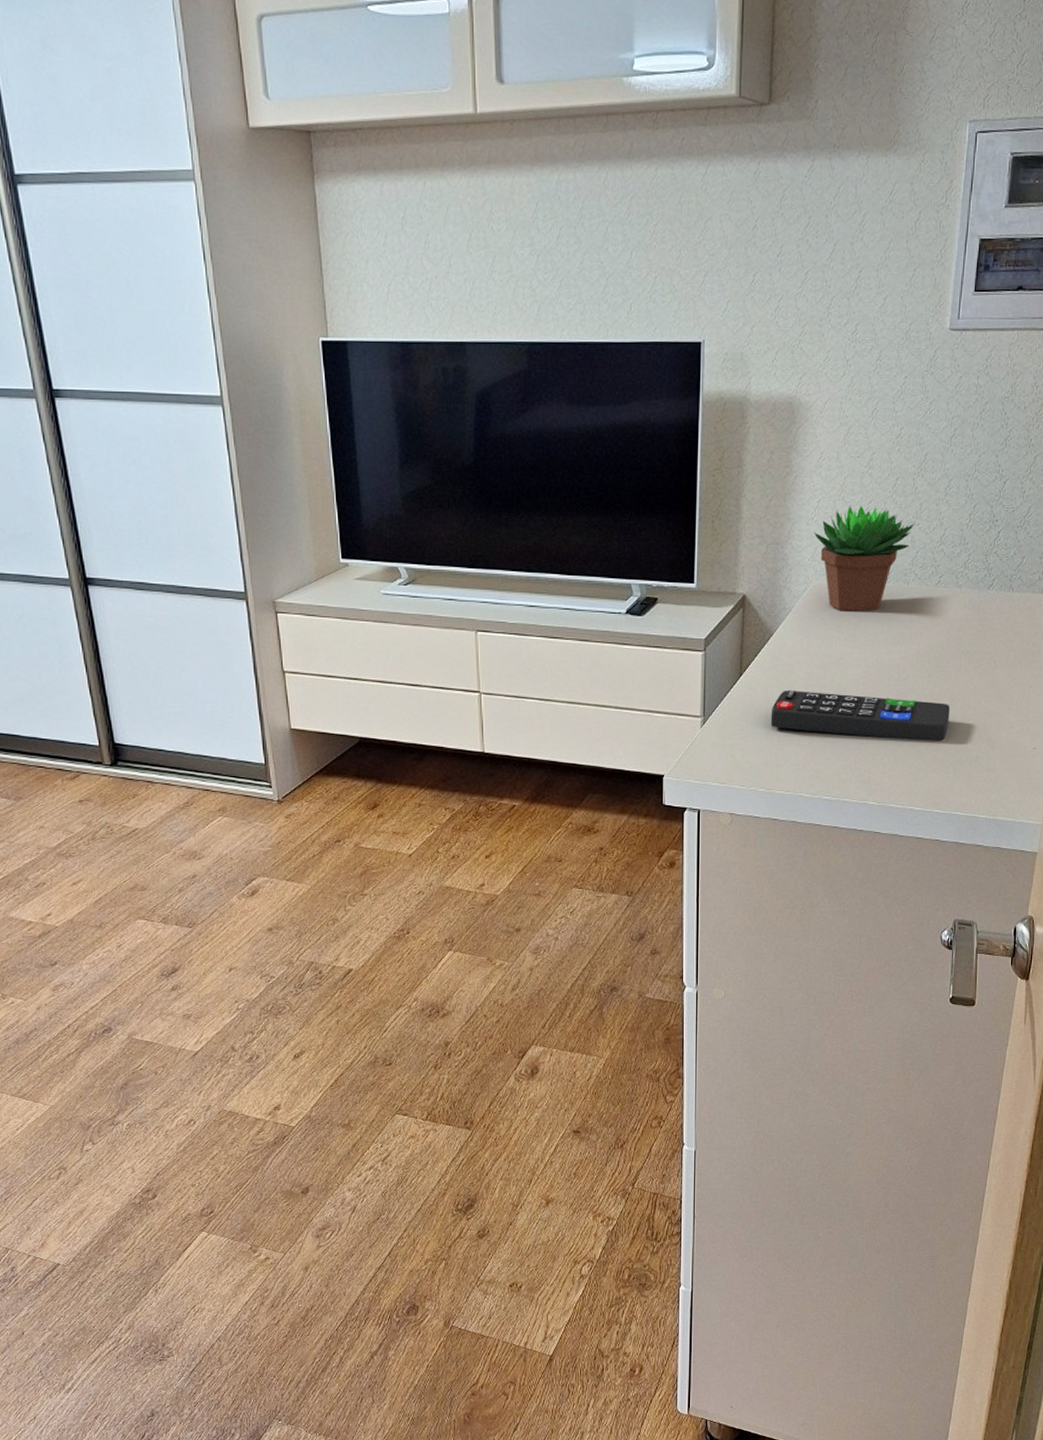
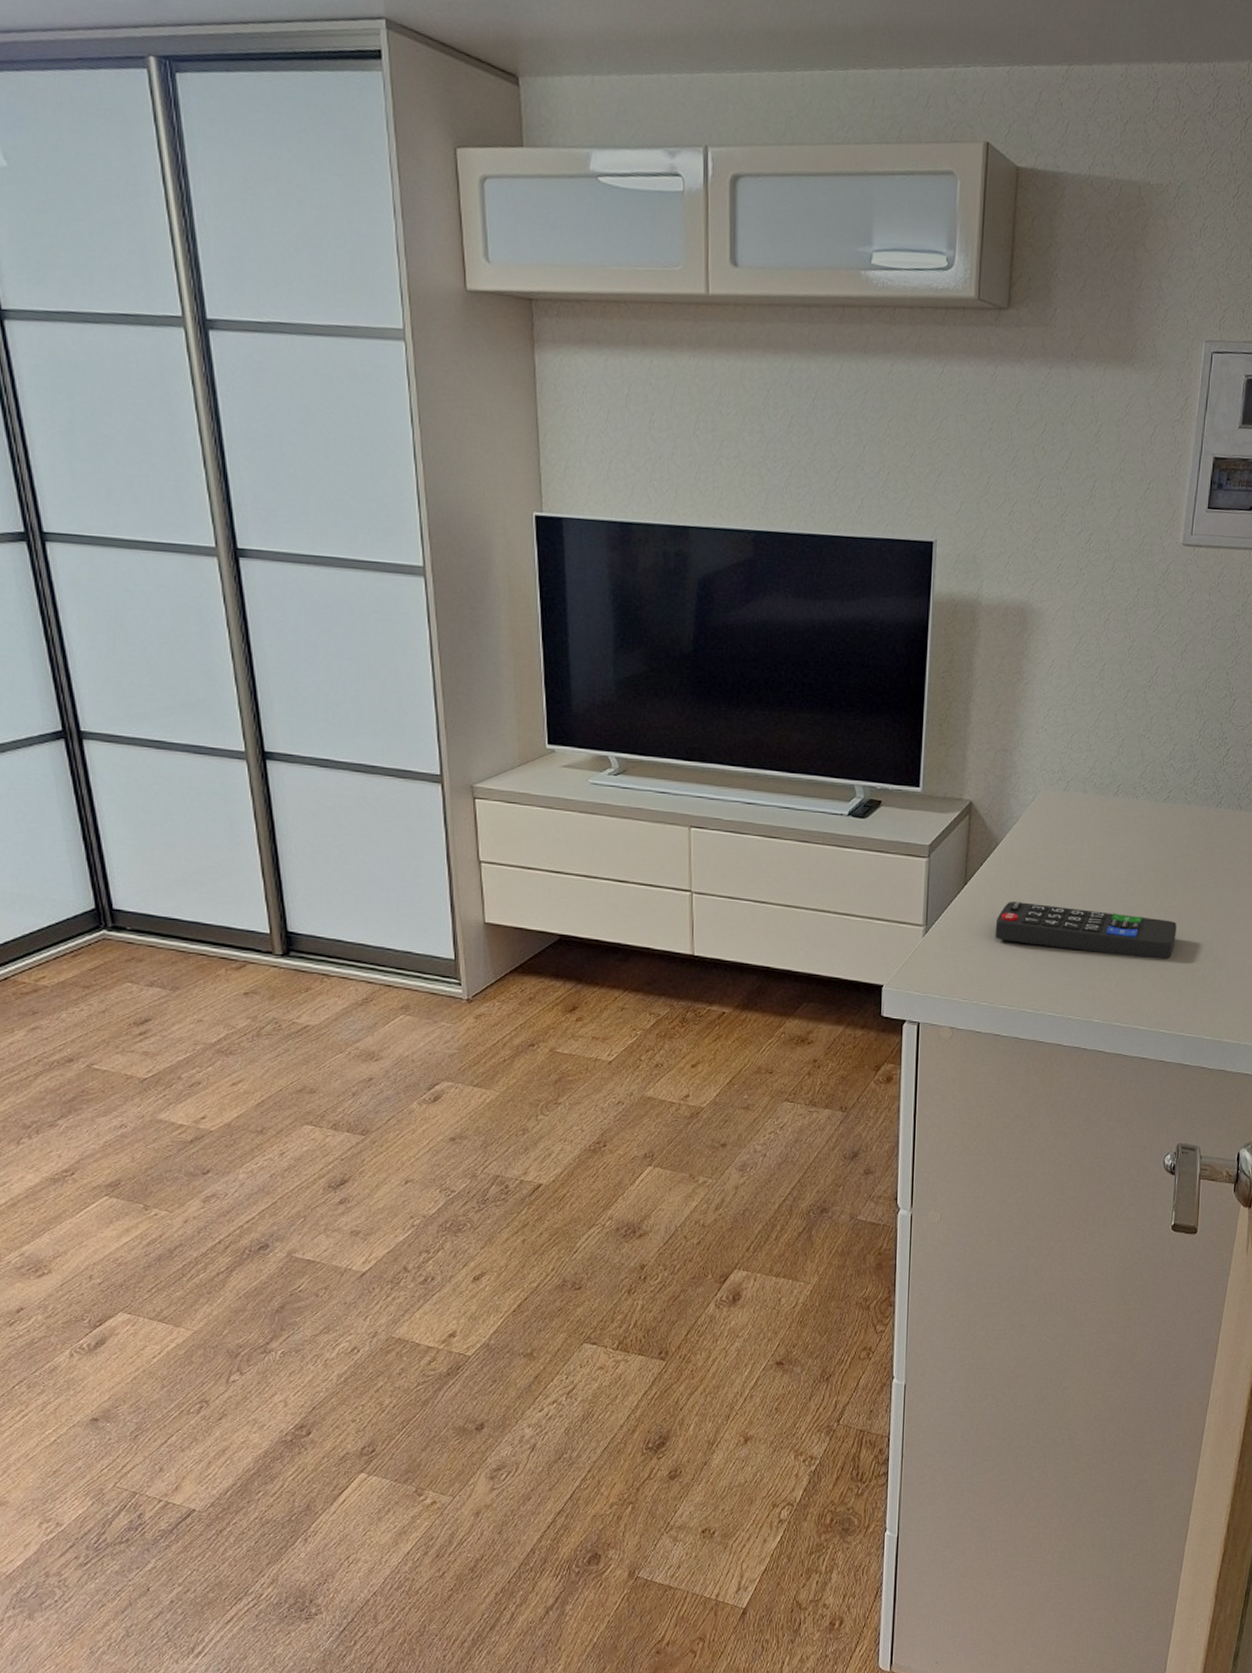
succulent plant: present [813,505,915,613] -> none [1042,715,1145,825]

